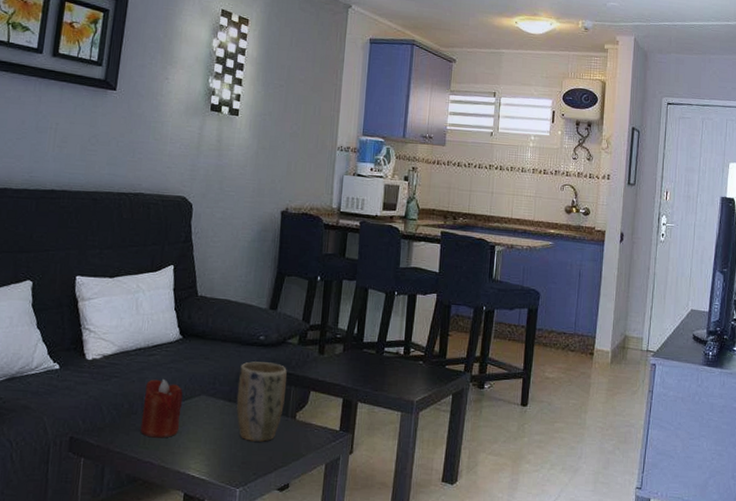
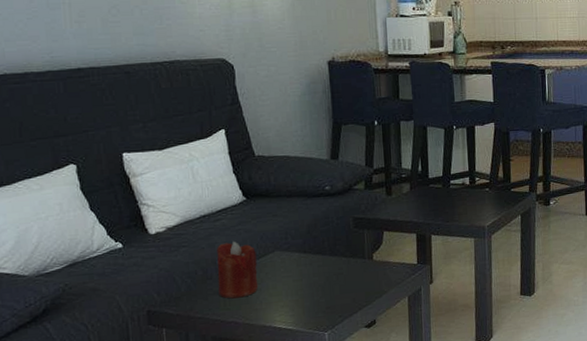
plant pot: present [236,361,287,442] -> none [309,210,360,287]

